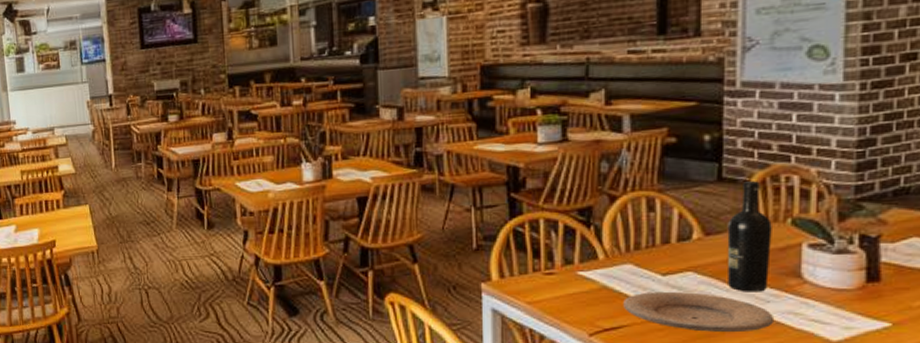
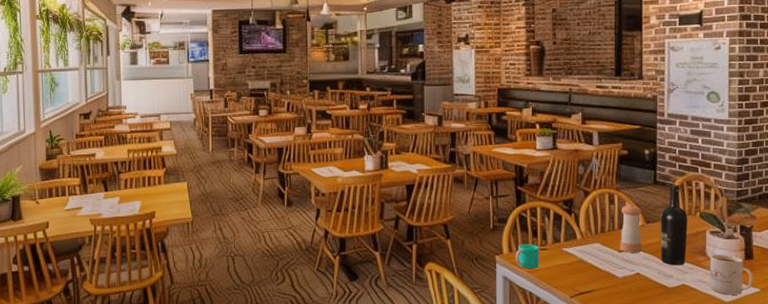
cup: none [509,267,543,299] -> present [515,244,539,269]
plate: present [623,291,773,333] -> none [594,264,689,296]
pepper shaker: none [663,209,698,276] -> present [620,204,642,253]
mug: none [807,275,879,332] -> present [710,254,753,295]

